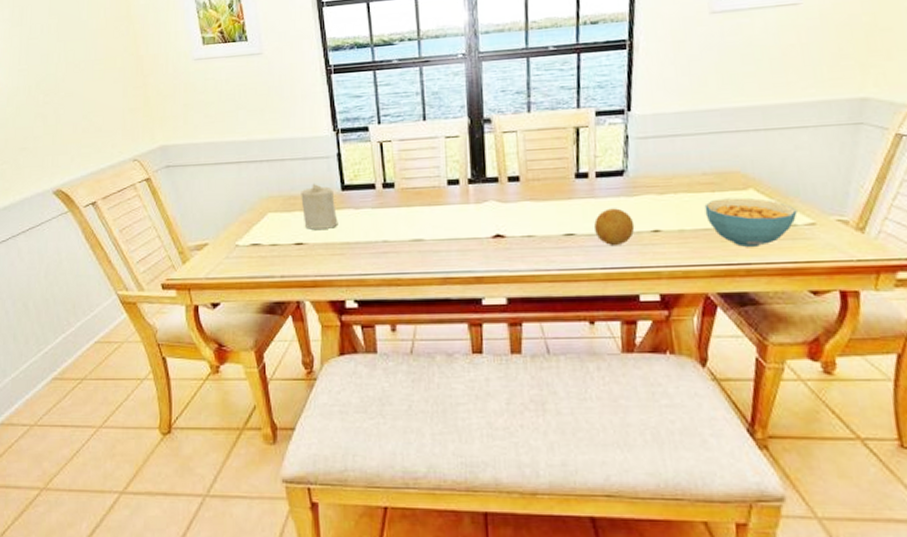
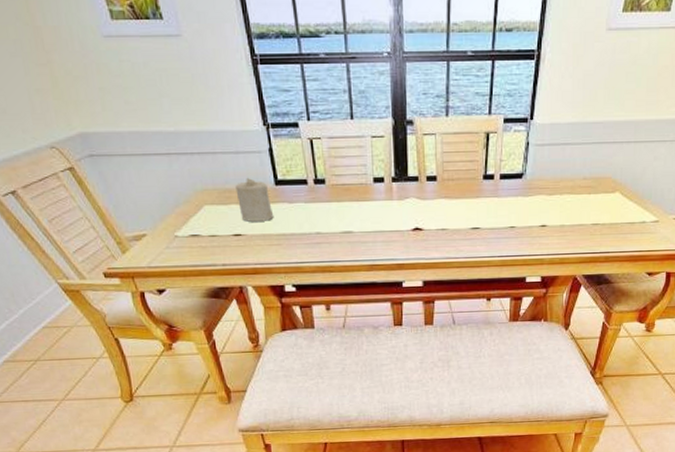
fruit: present [594,208,635,245] -> none [496,206,527,237]
cereal bowl: present [704,197,798,248] -> none [581,199,648,240]

